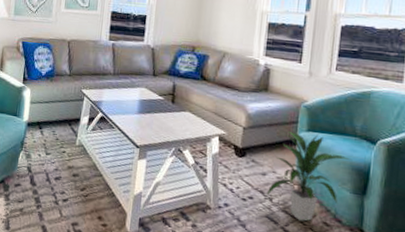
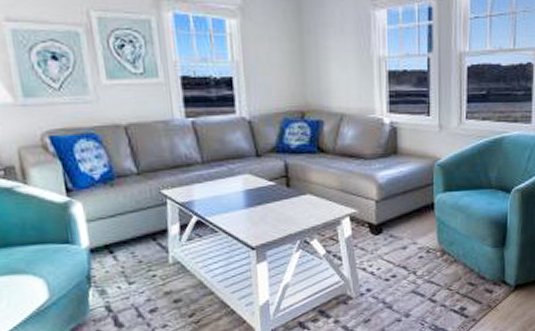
indoor plant: present [266,132,351,222] -> none [409,191,489,287]

